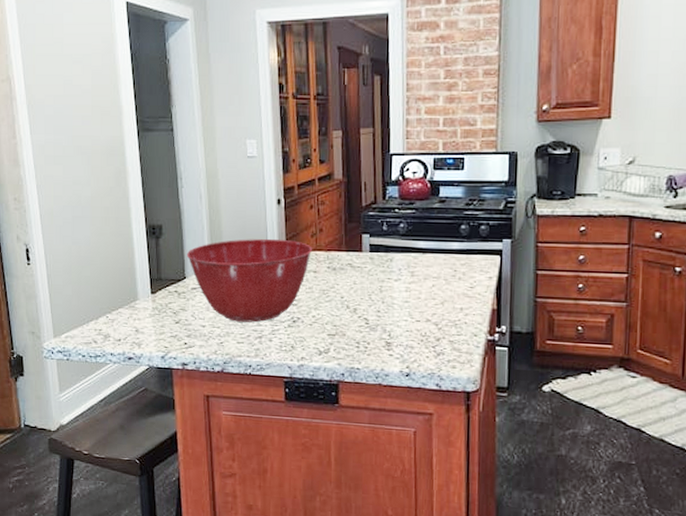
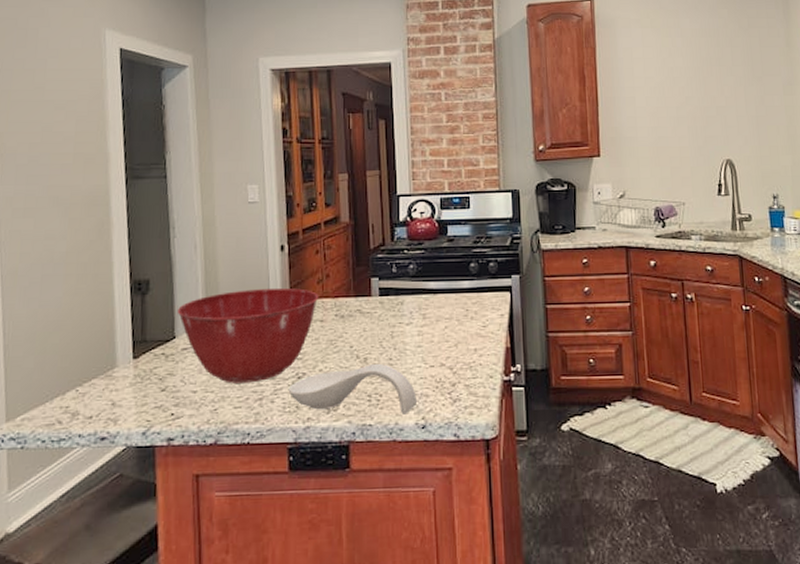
spoon rest: none [284,314,402,362] -> present [288,363,417,415]

